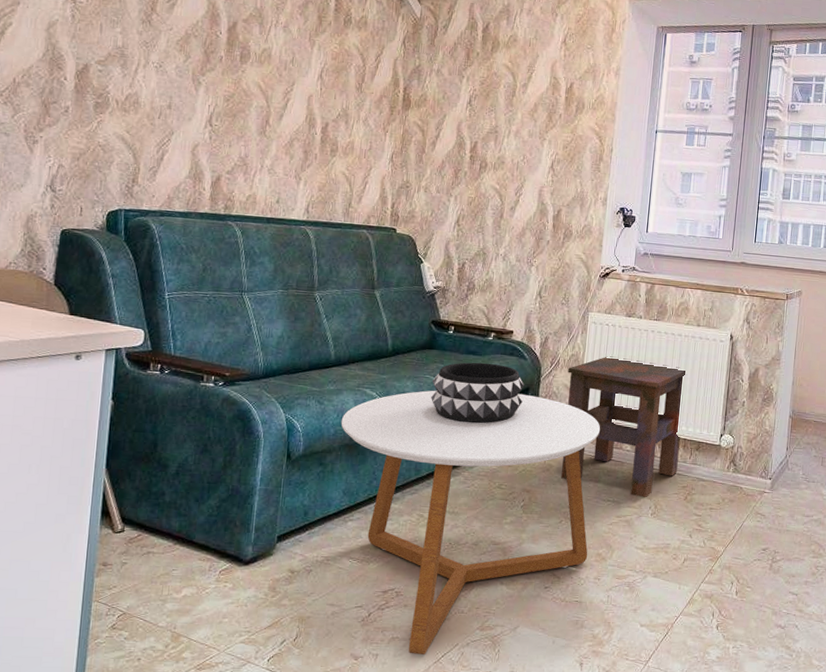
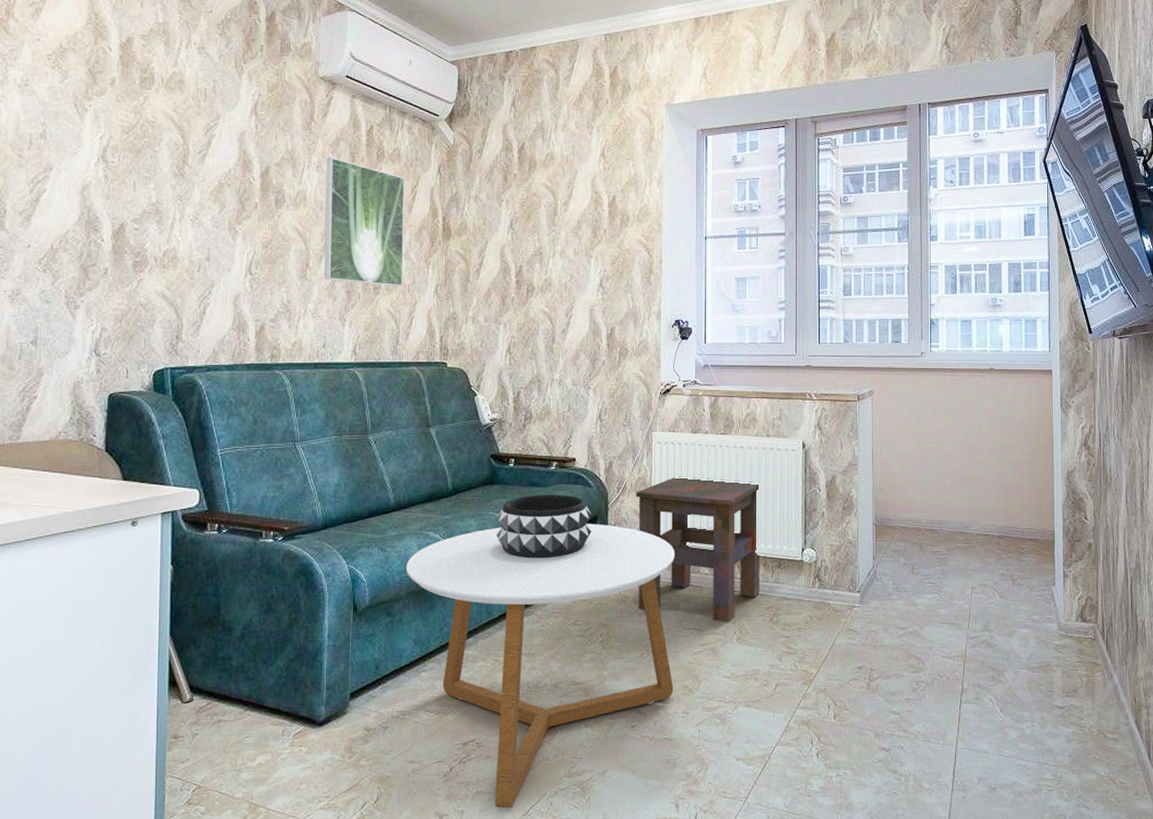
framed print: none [283,18,369,152] -> present [324,157,404,287]

